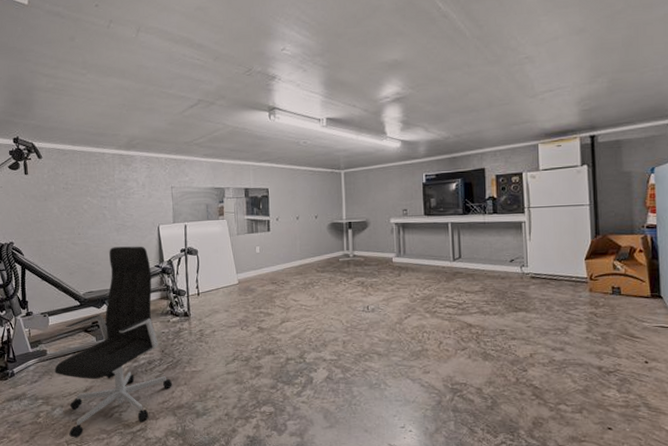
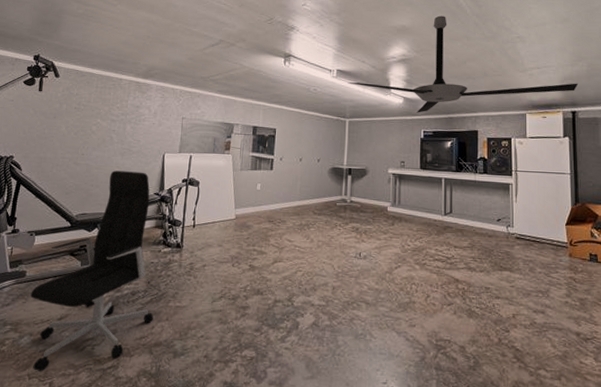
ceiling fan: none [339,42,598,156] -> present [347,15,579,113]

